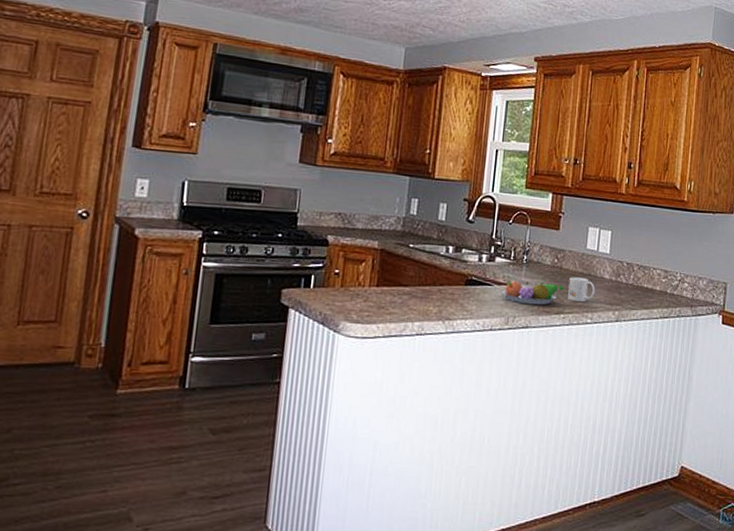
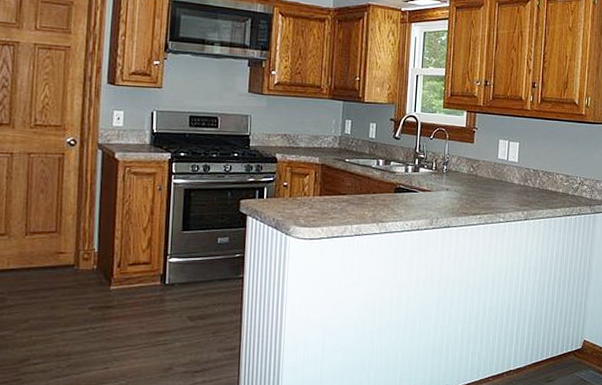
fruit bowl: present [502,280,564,305] -> none [426,188,479,208]
mug: present [568,277,595,302] -> none [483,183,506,204]

